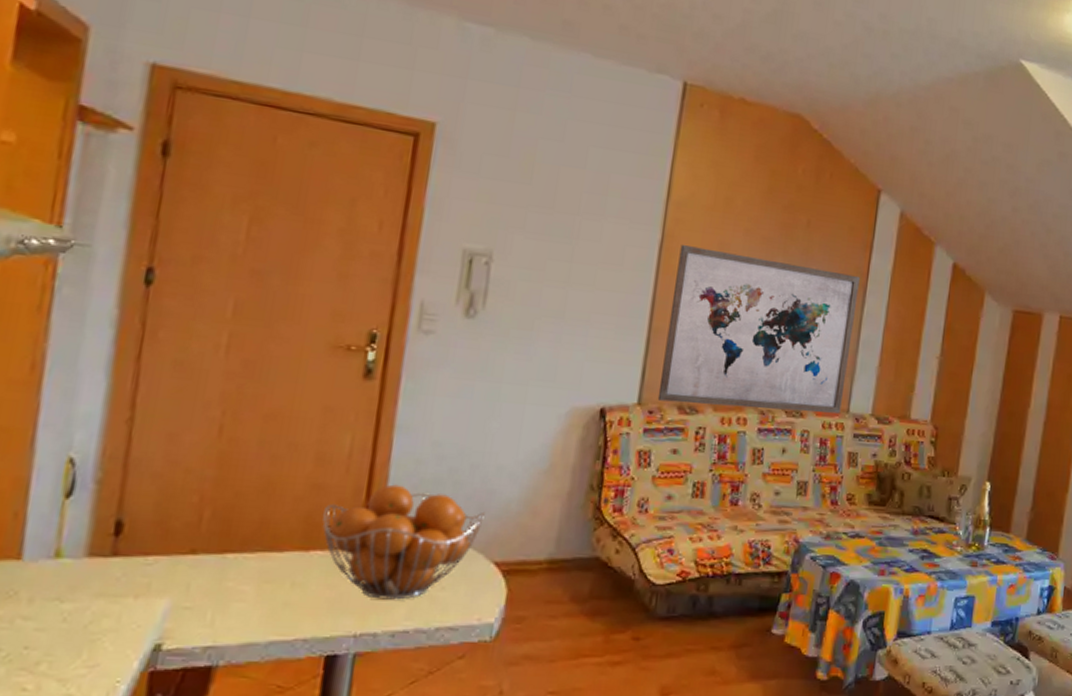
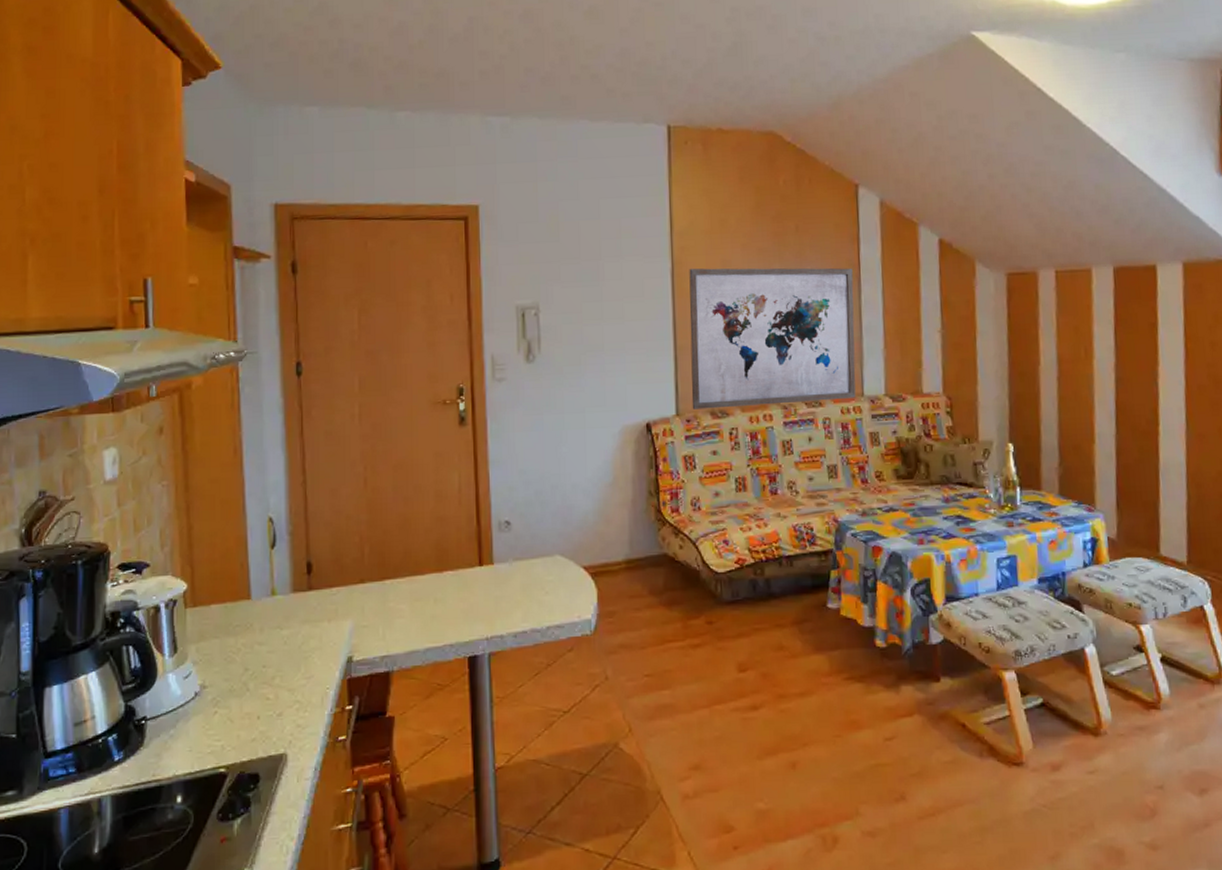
fruit basket: present [322,484,485,600] -> none [447,510,569,607]

